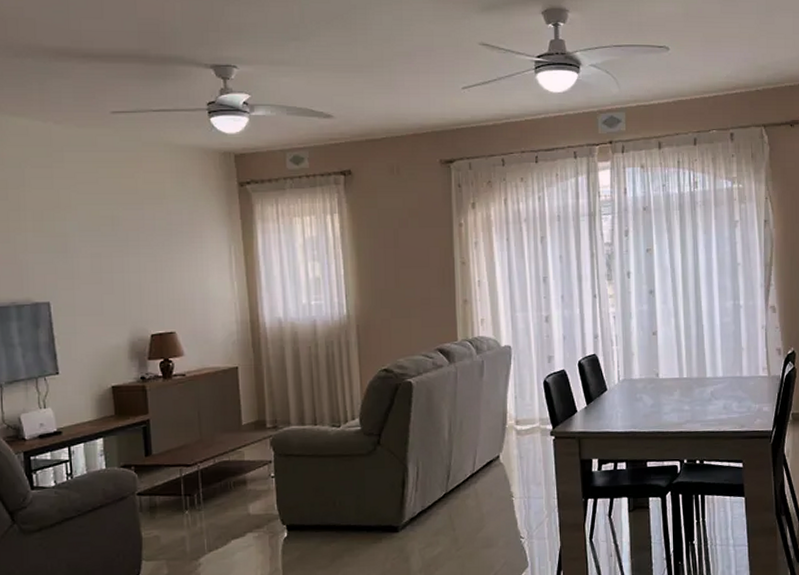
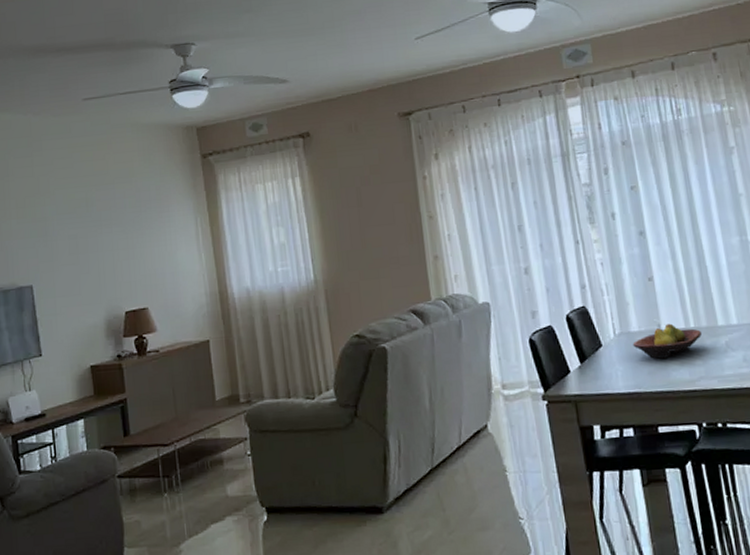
fruit bowl: none [633,373,693,404] -> present [632,323,703,359]

